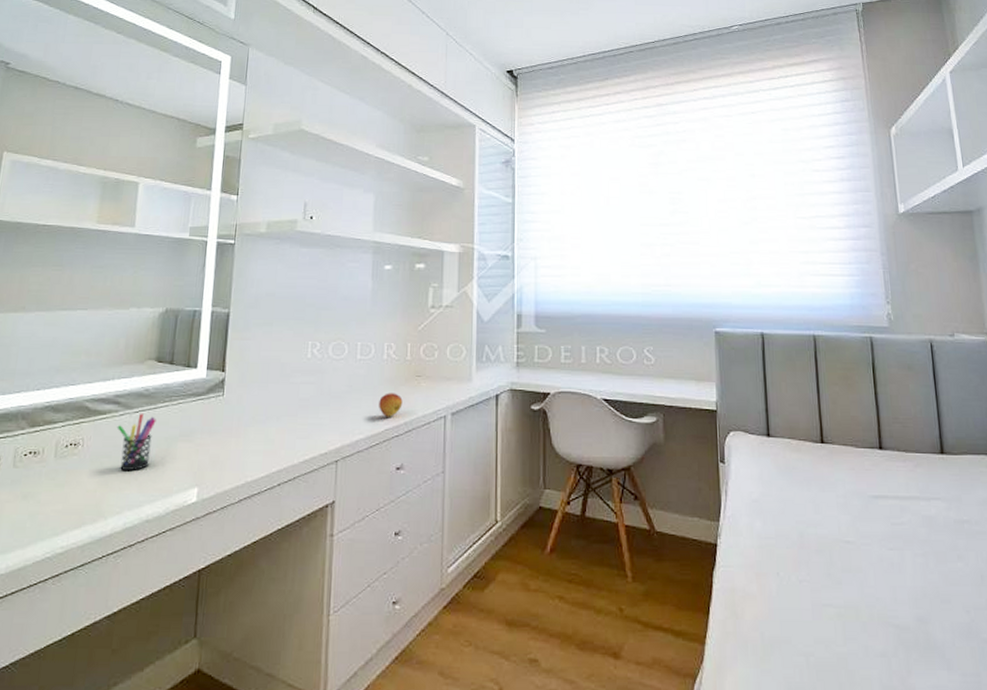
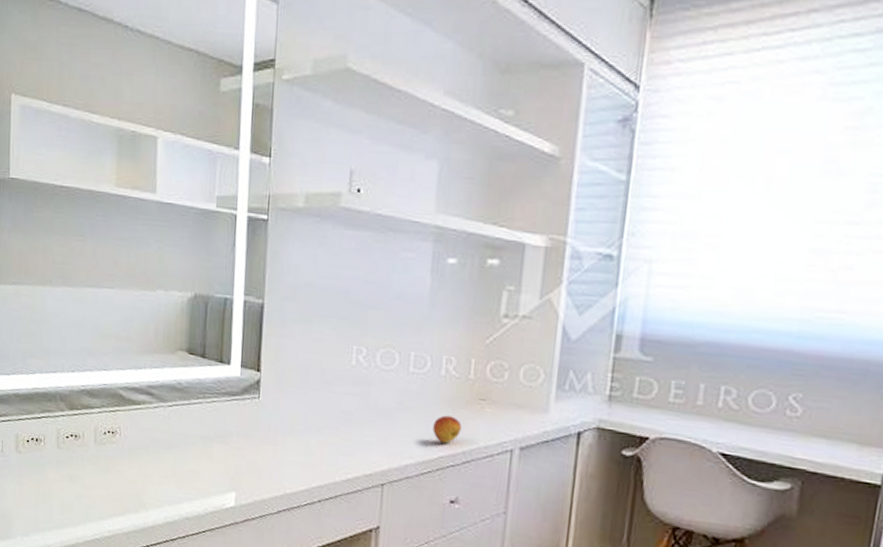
pen holder: present [117,413,156,470] -> none [152,407,191,467]

